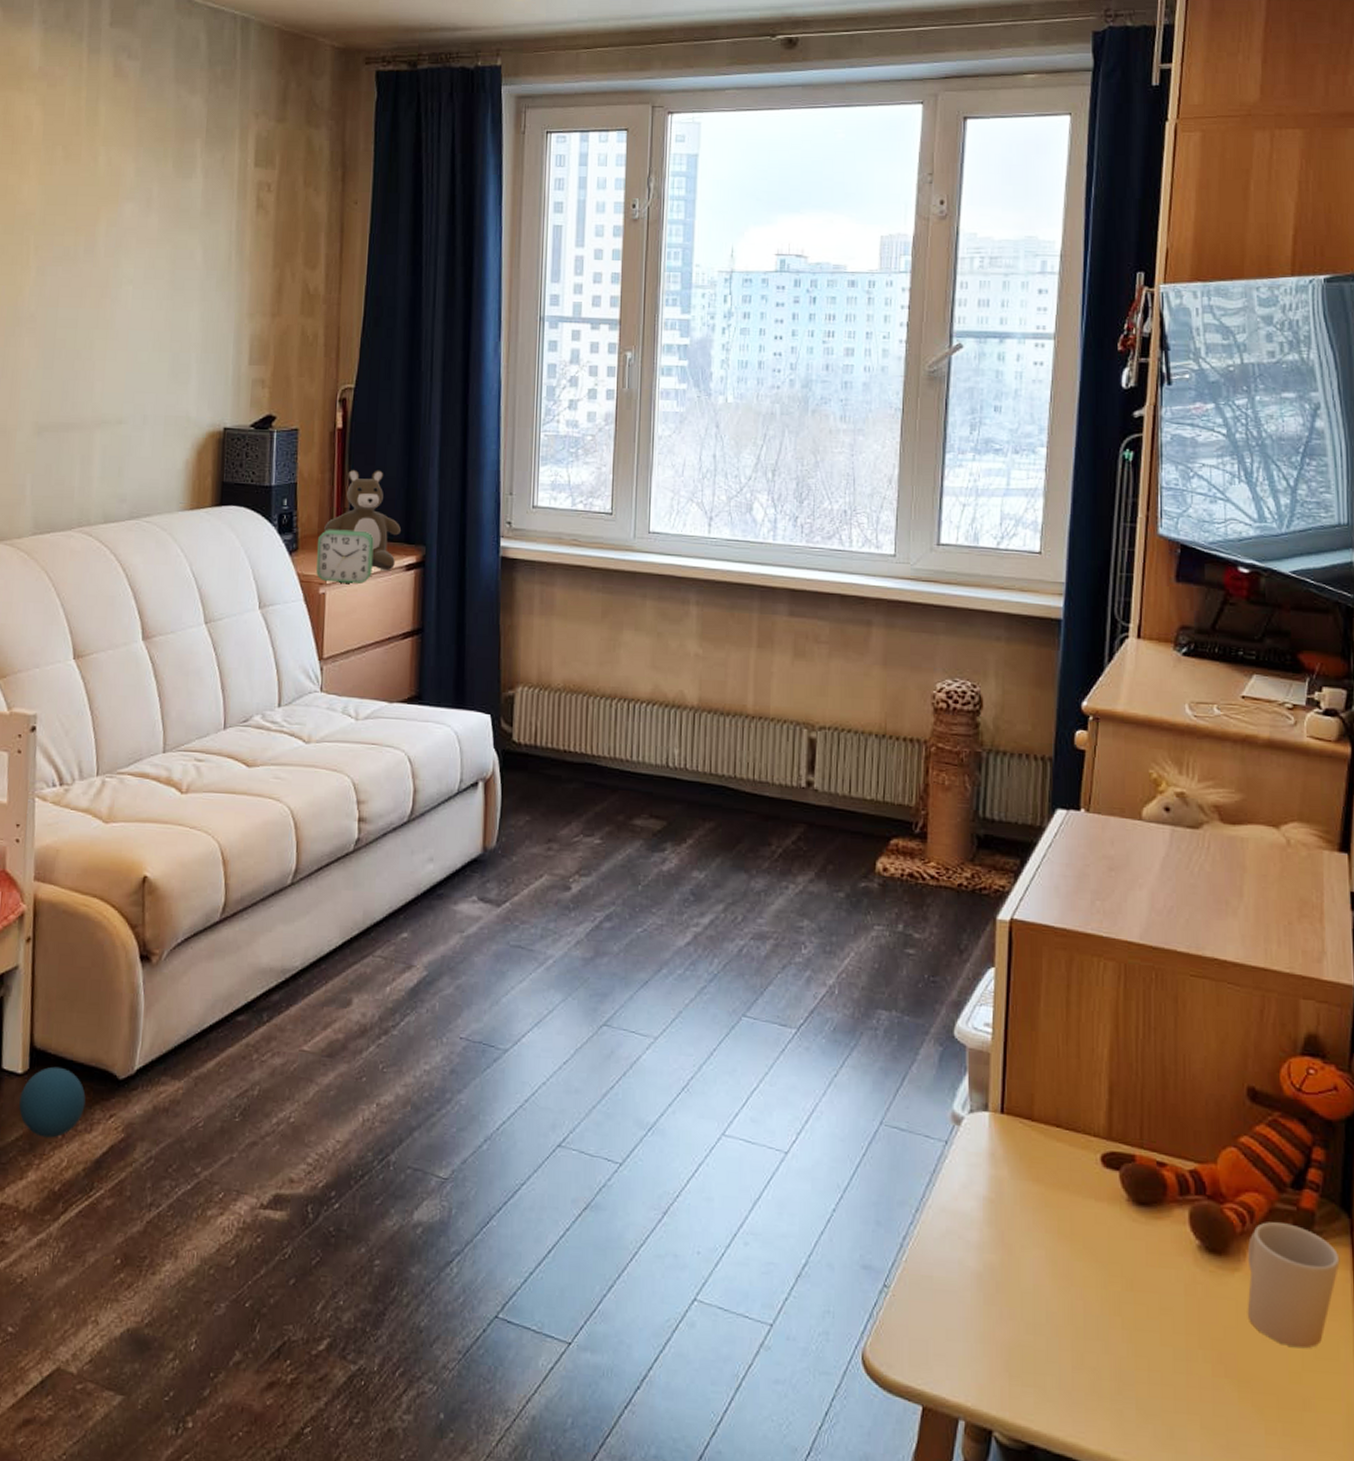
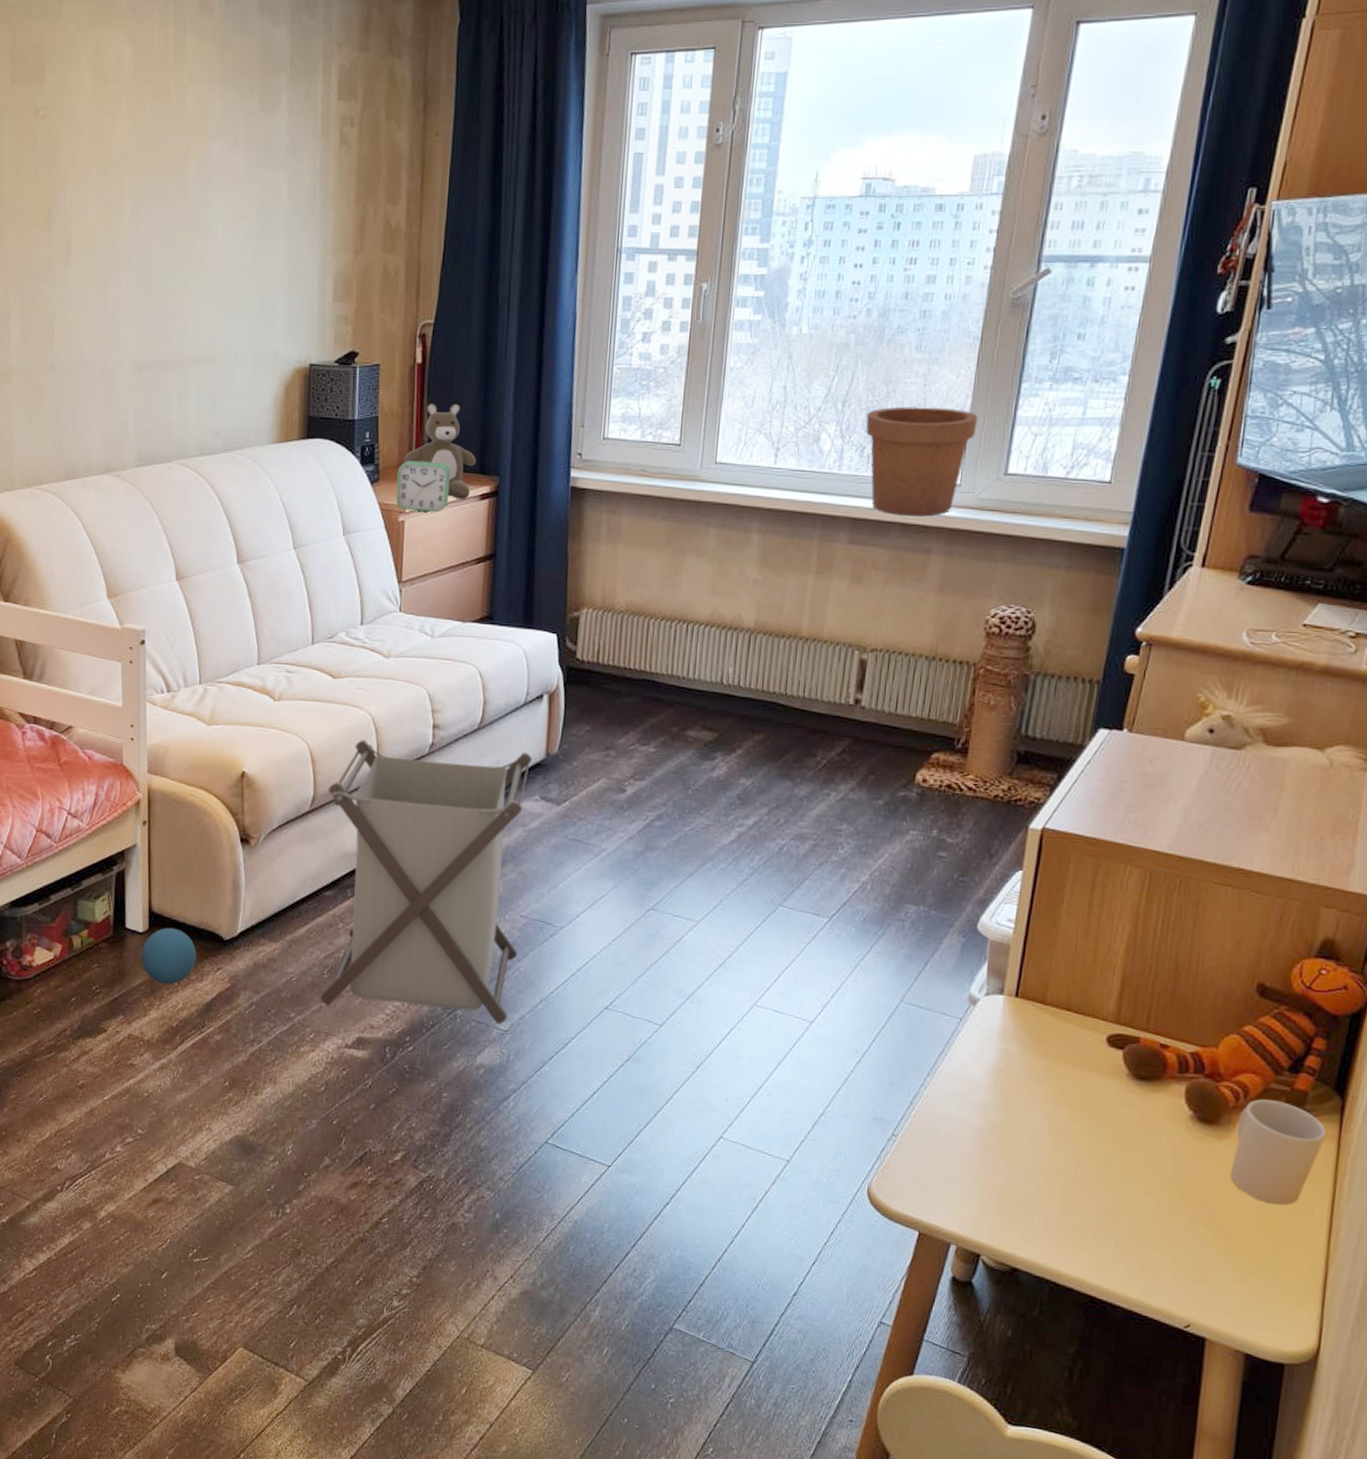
laundry basket: none [230,836,468,1170] -> present [320,739,532,1024]
flower pot: none [796,476,906,588] -> present [866,406,978,517]

